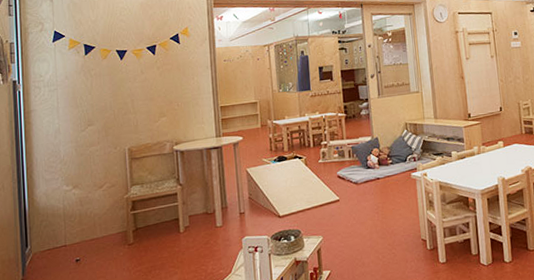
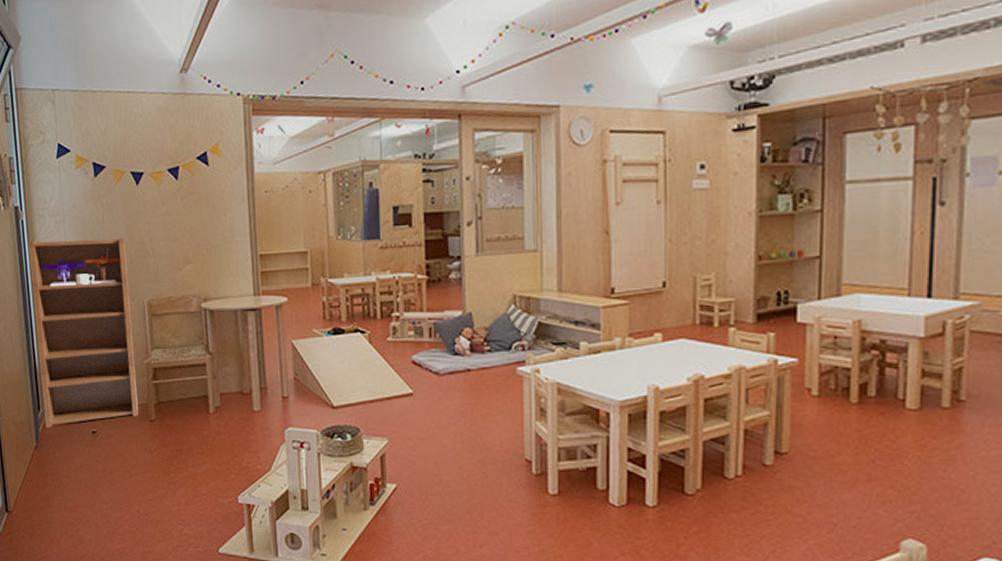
bookshelf: none [23,101,118,262] -> present [28,238,138,428]

